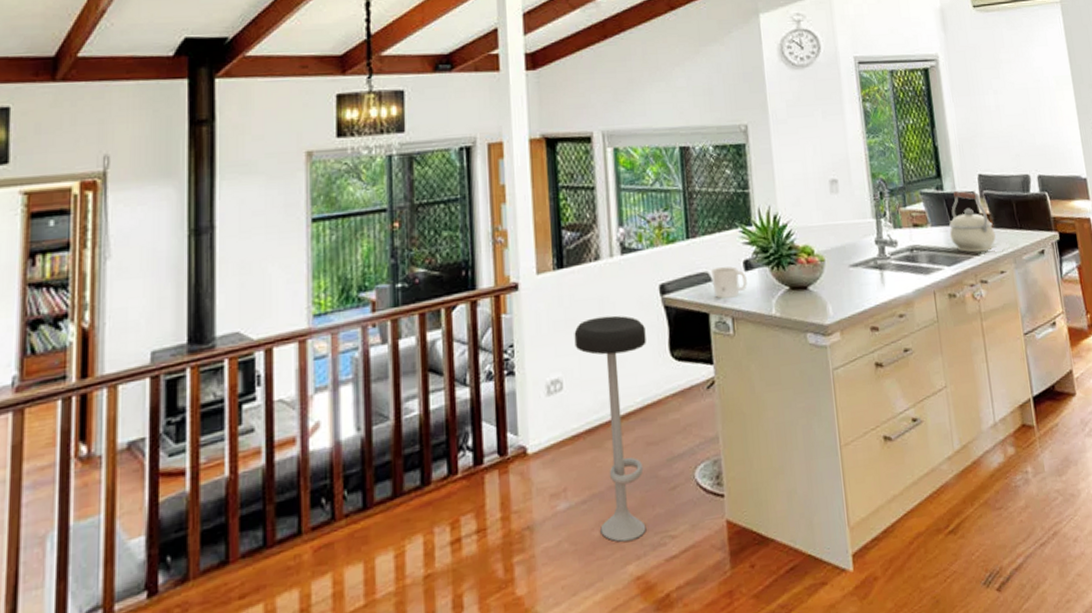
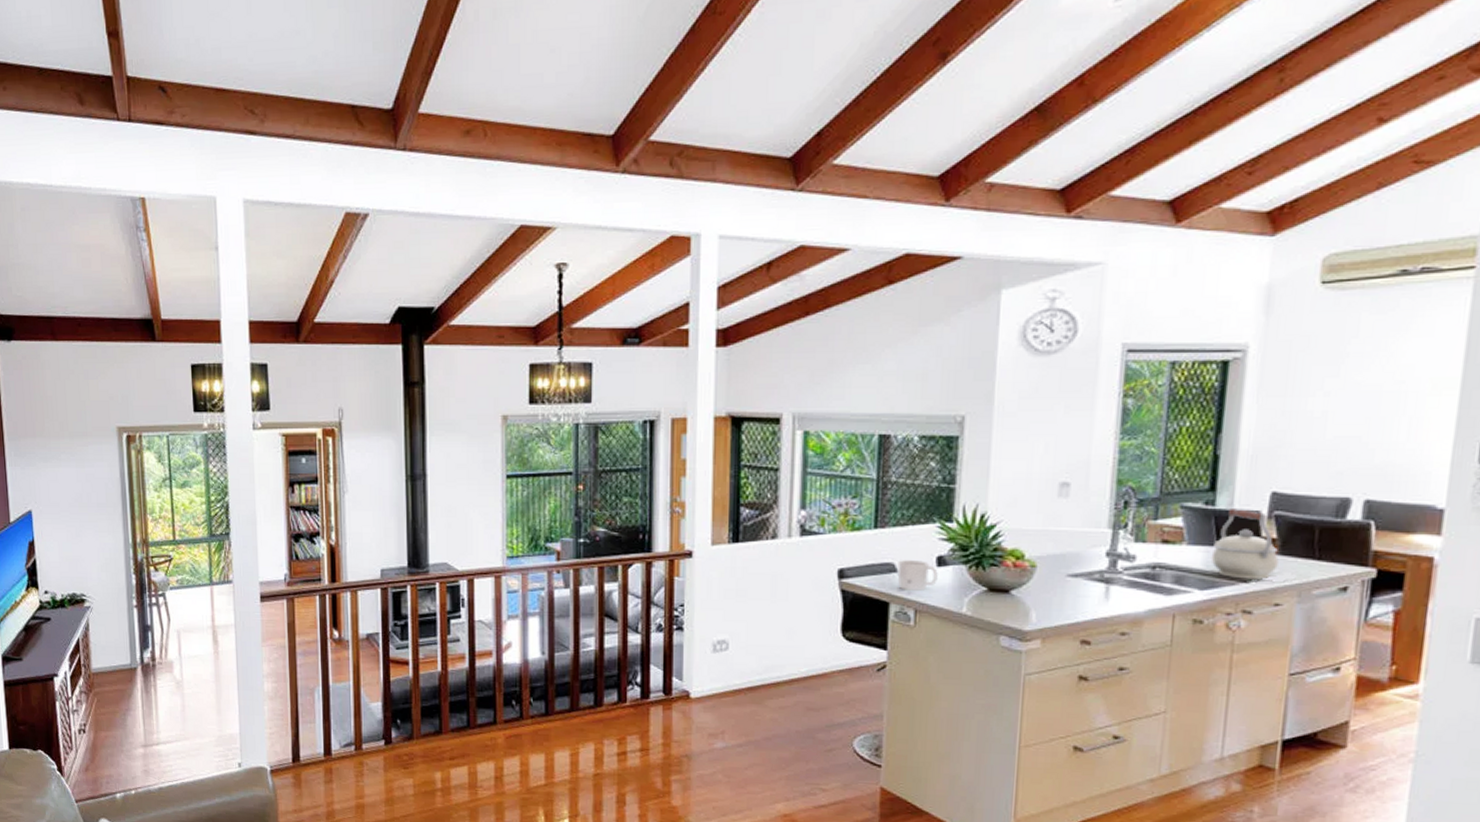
bar stool: present [574,315,646,542] -> none [744,591,818,785]

